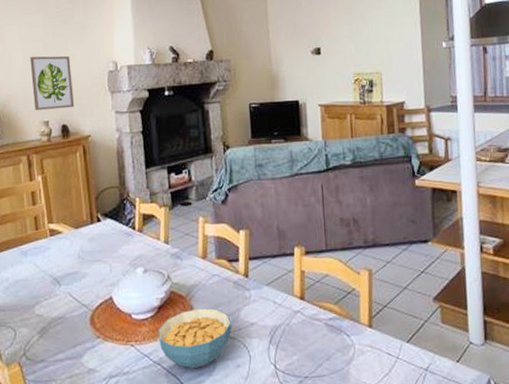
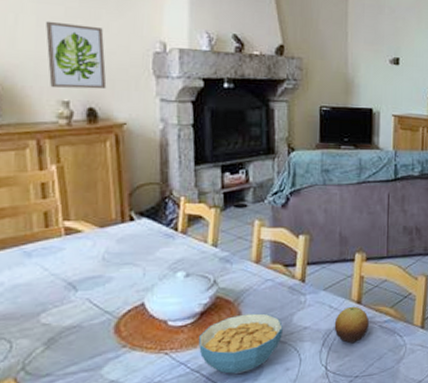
fruit: none [279,302,314,341] -> present [334,306,369,343]

